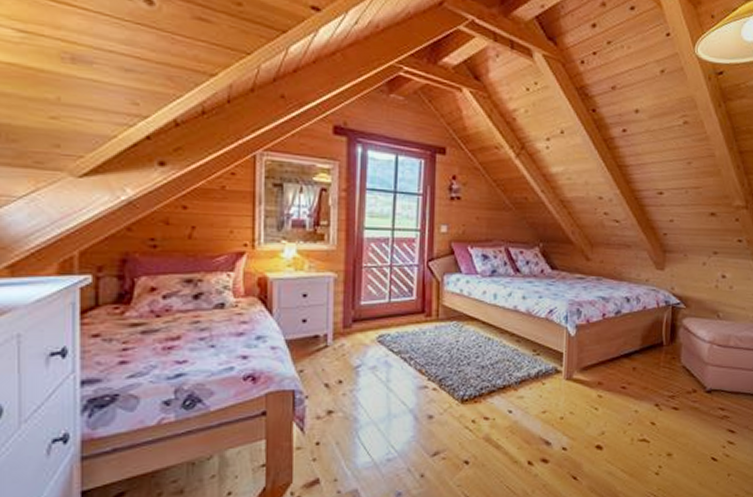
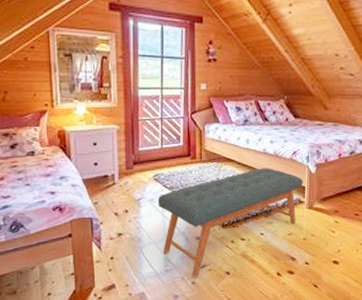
bench: none [381,329,561,468] -> present [157,168,303,277]

